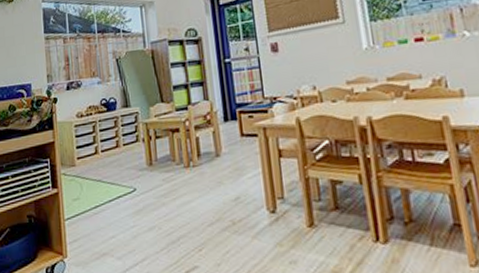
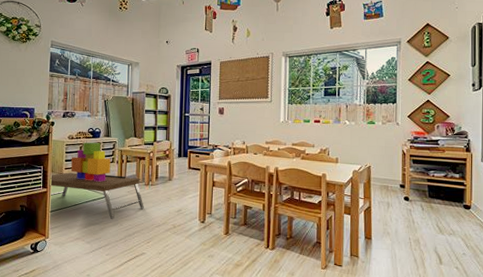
coffee table: none [60,158,187,221] -> present [49,172,144,219]
block tower: none [83,117,137,171] -> present [70,142,111,182]

